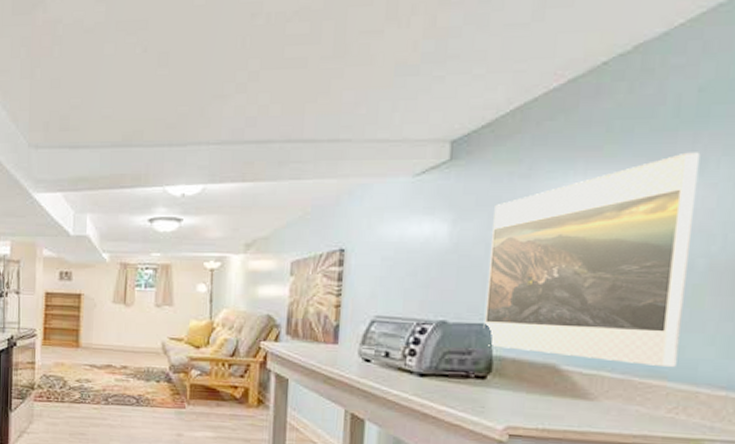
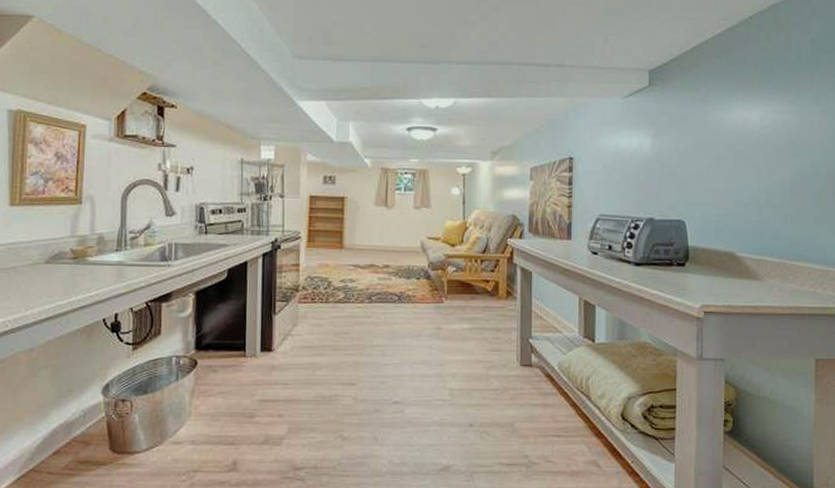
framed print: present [483,152,701,367] -> none [680,87,816,251]

